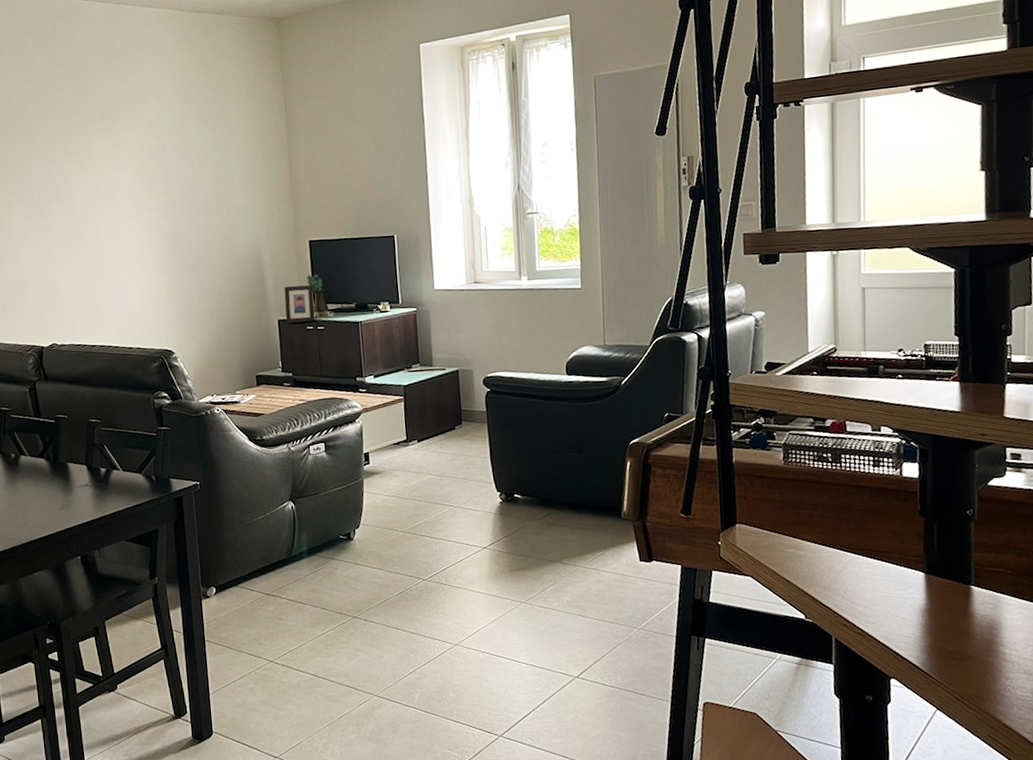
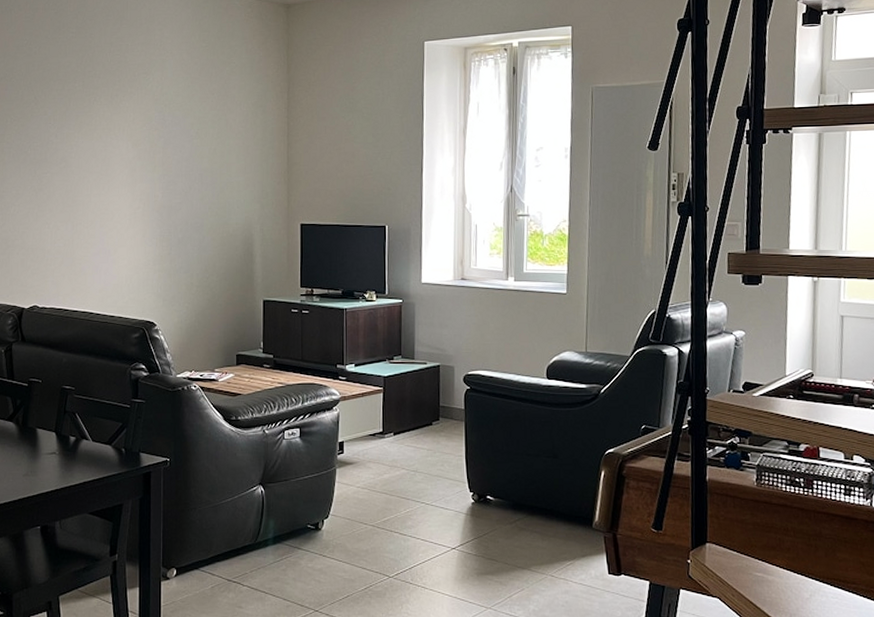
picture frame: present [284,285,316,324] -> none [271,267,302,305]
vase: present [306,273,329,319] -> none [295,256,315,303]

